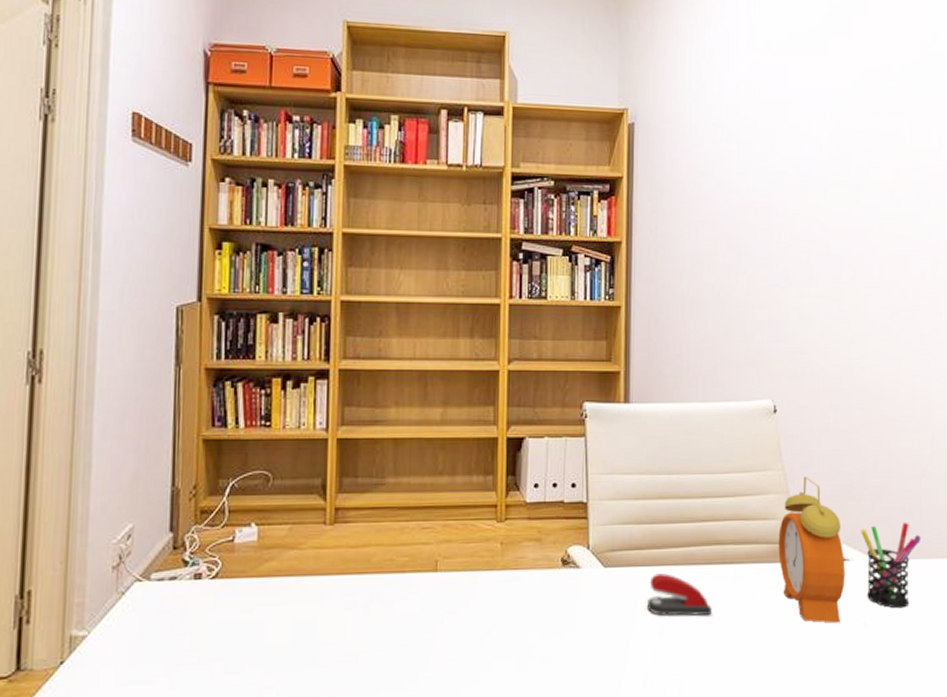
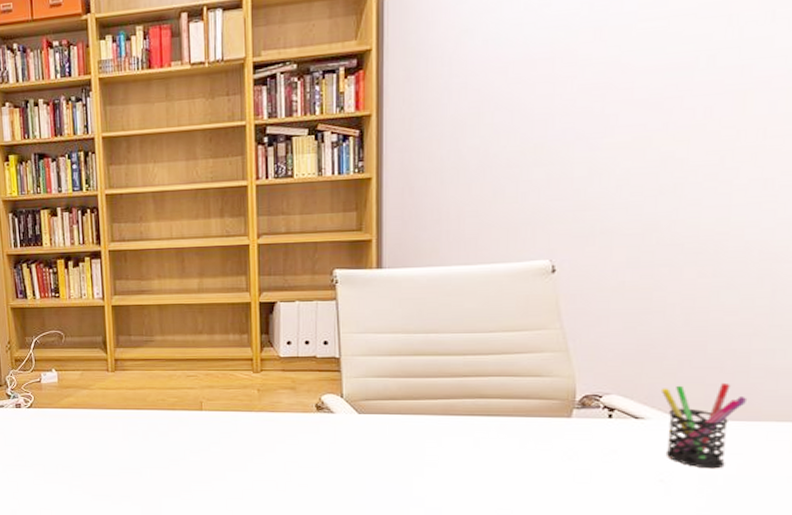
stapler: present [648,572,712,616] -> none [404,420,474,462]
alarm clock: present [778,477,845,623] -> none [553,336,639,478]

